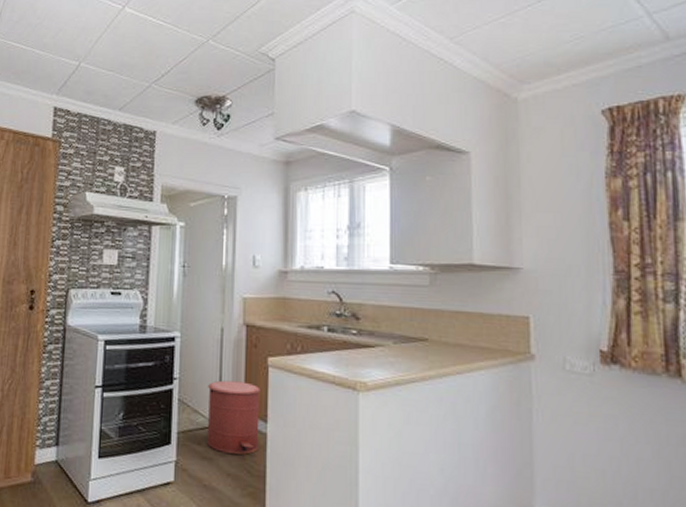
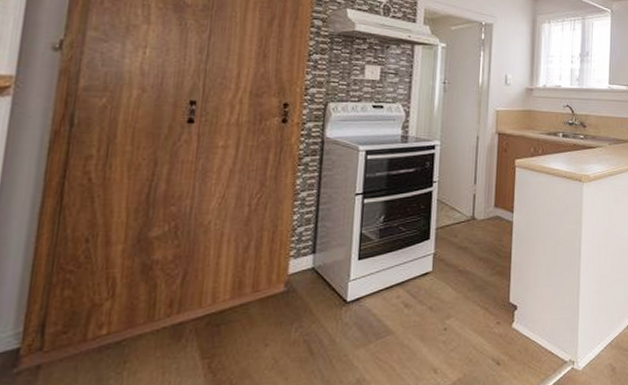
trash can: present [206,380,262,455] -> none [462,180,510,241]

